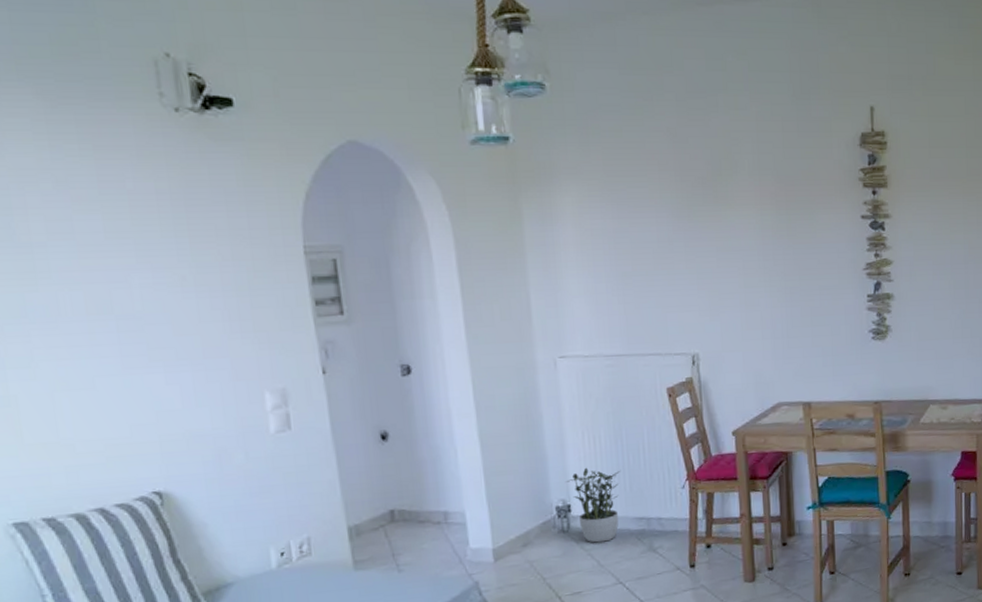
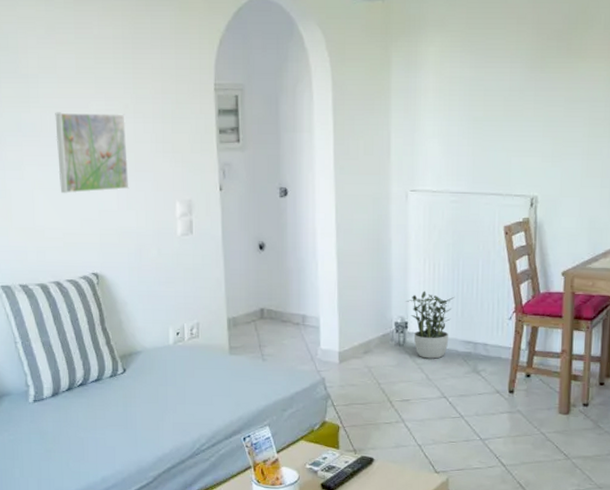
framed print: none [77,286,197,394] -> present [55,112,129,194]

